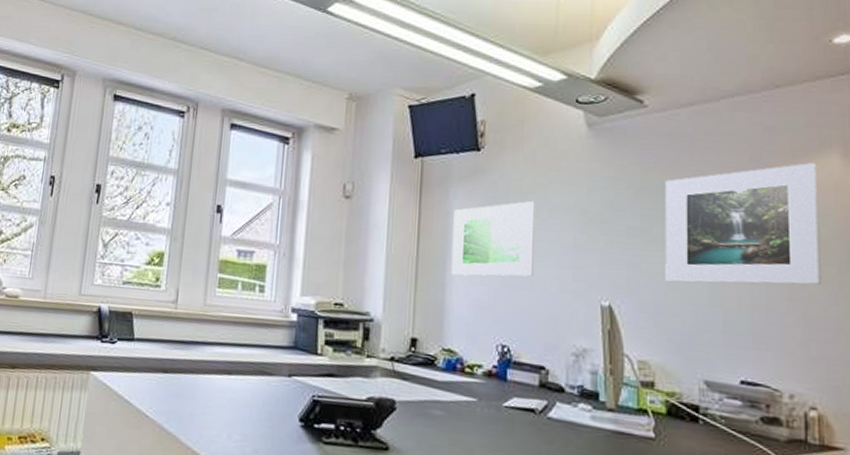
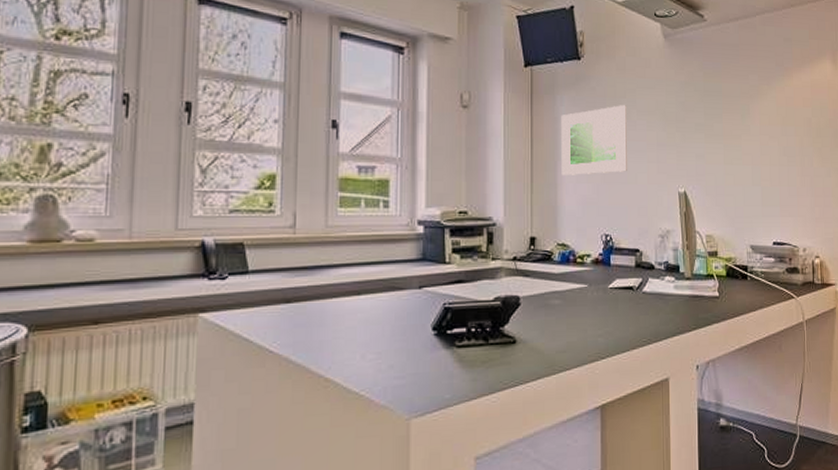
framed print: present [665,163,821,285] -> none [721,67,821,168]

